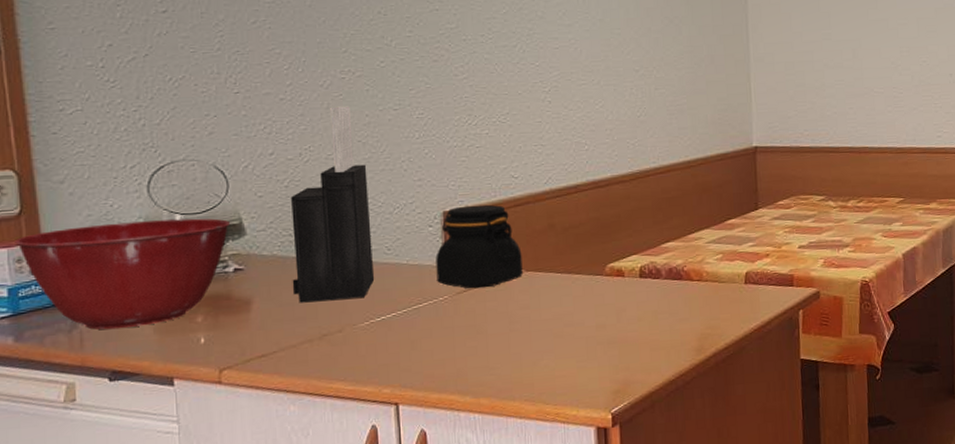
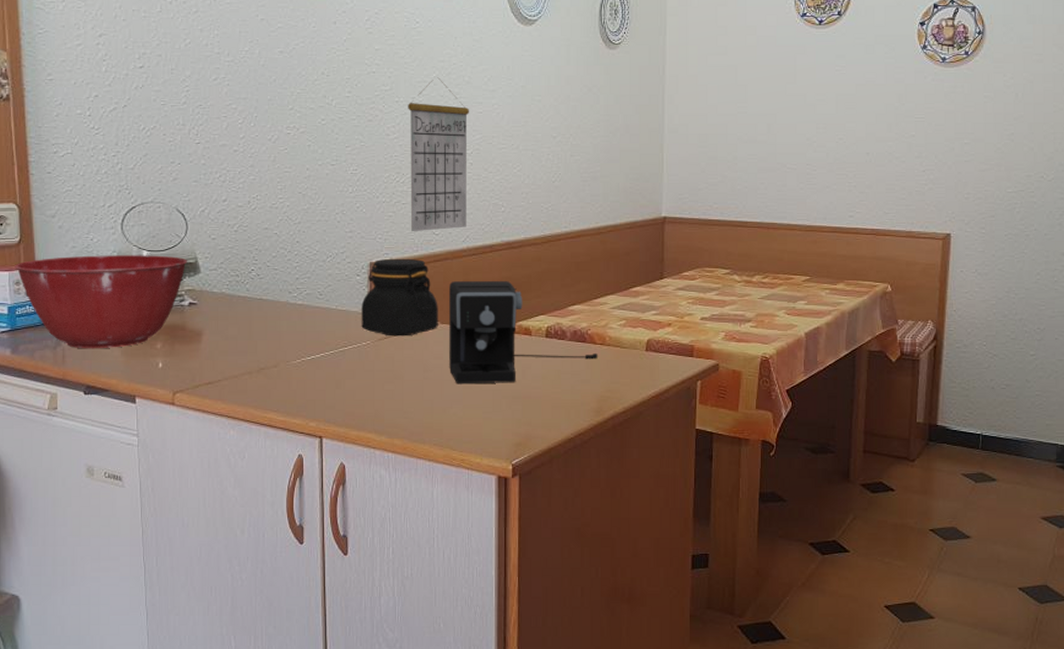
knife block: present [291,106,375,303] -> none [237,159,307,338]
calendar: none [477,13,548,177] -> present [408,77,470,232]
coffee maker: none [533,222,696,334] -> present [449,281,598,384]

